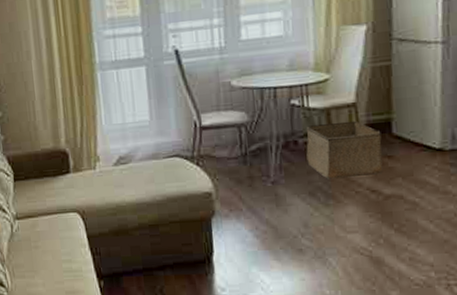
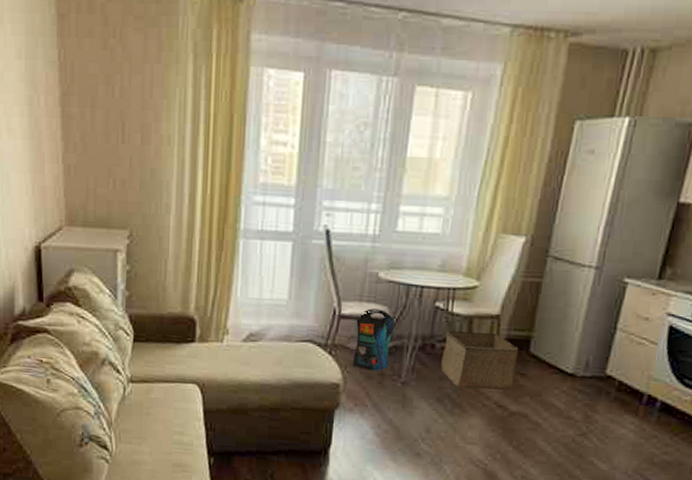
pouch: none [217,115,256,175] -> present [353,308,395,371]

